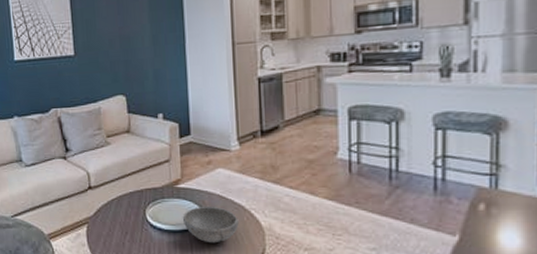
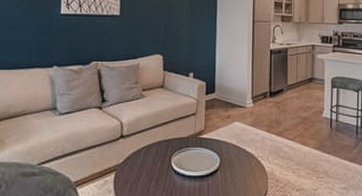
bowl: present [182,206,239,244] -> none [202,154,248,187]

